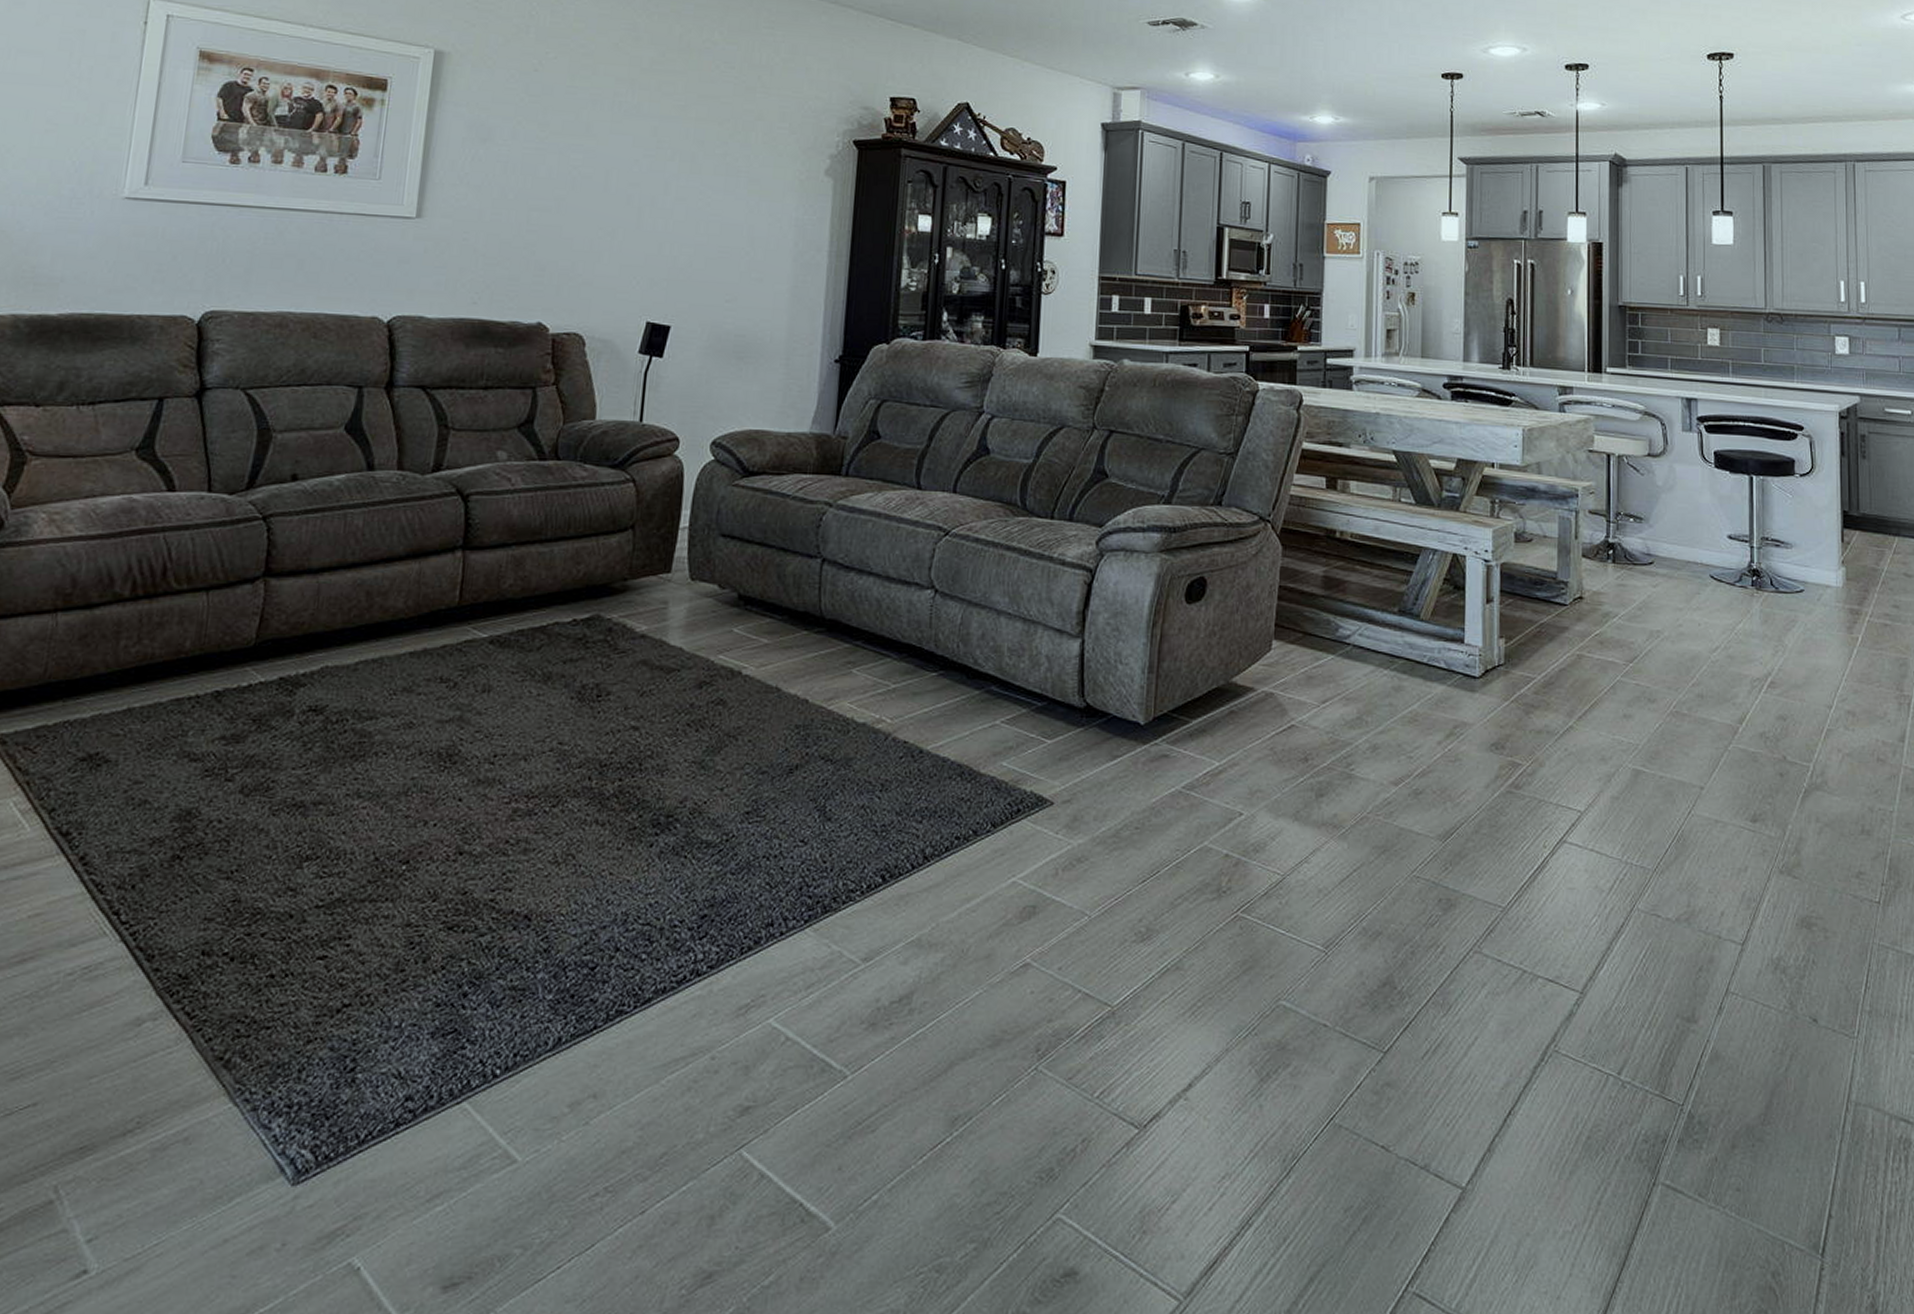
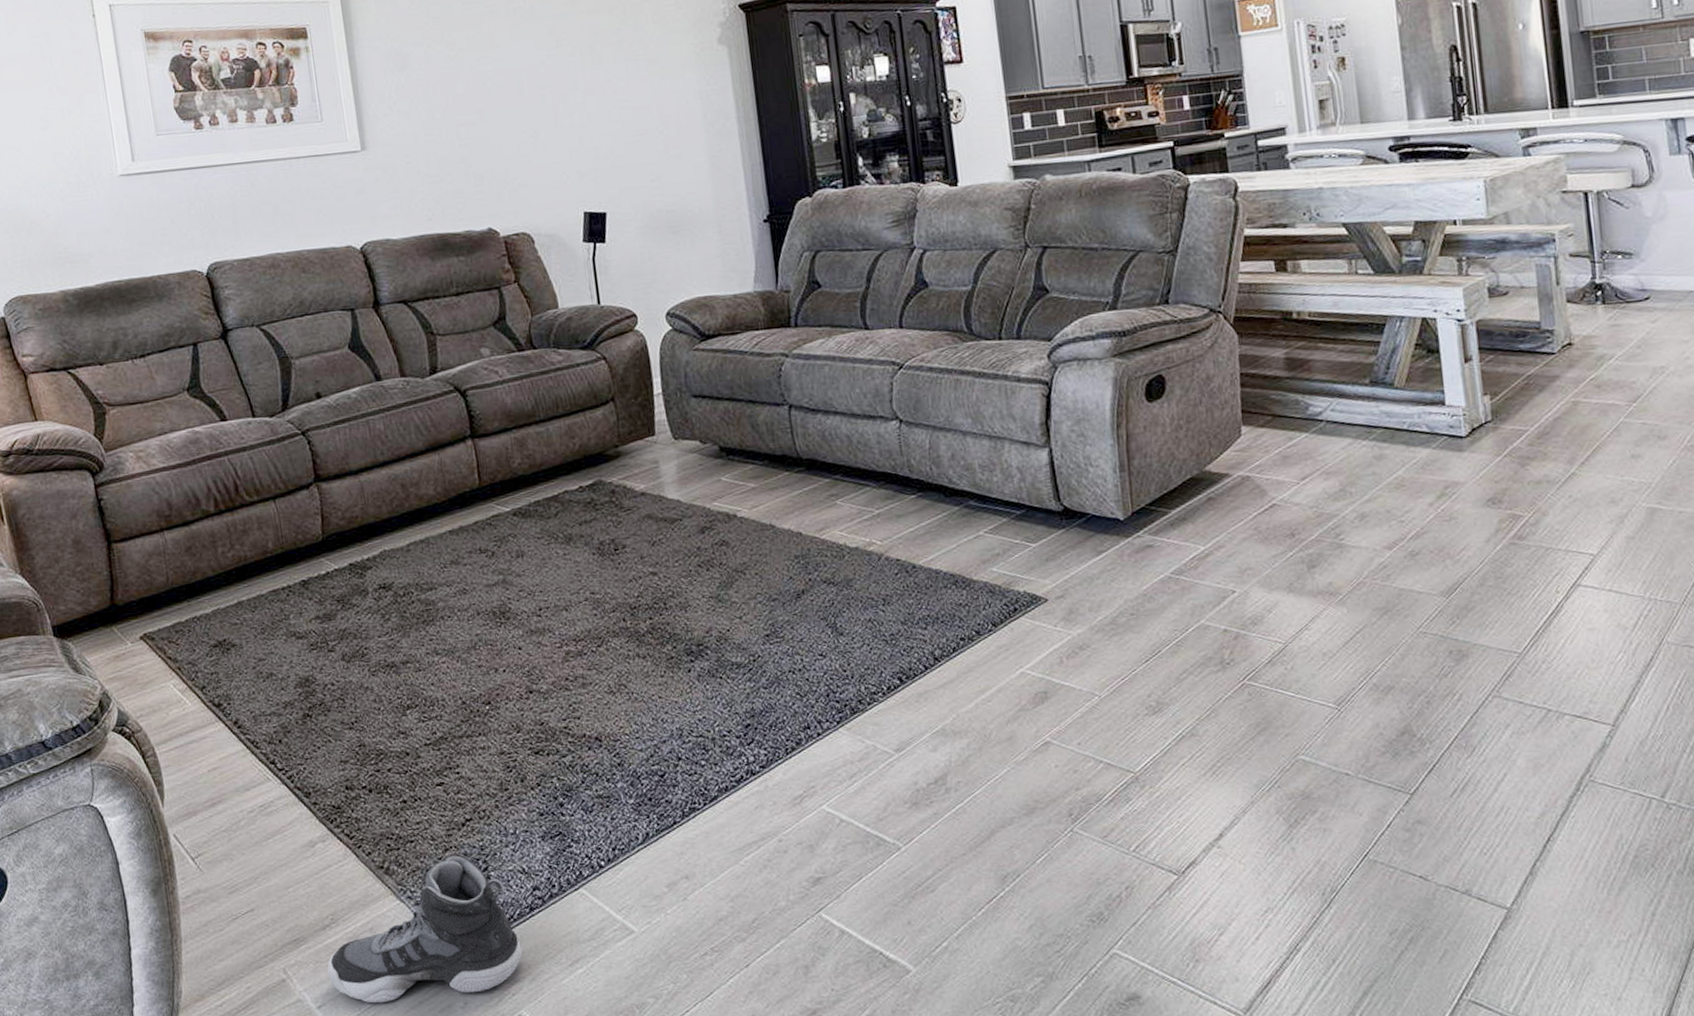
sneaker: none [112,1048,373,1240] -> present [327,854,523,1004]

